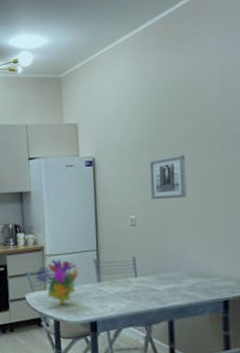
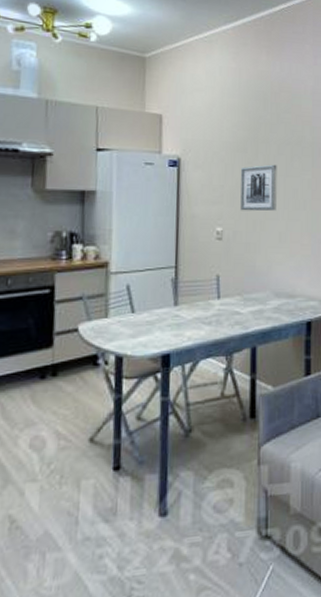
flower arrangement: present [35,259,79,305] -> none [94,278,152,336]

